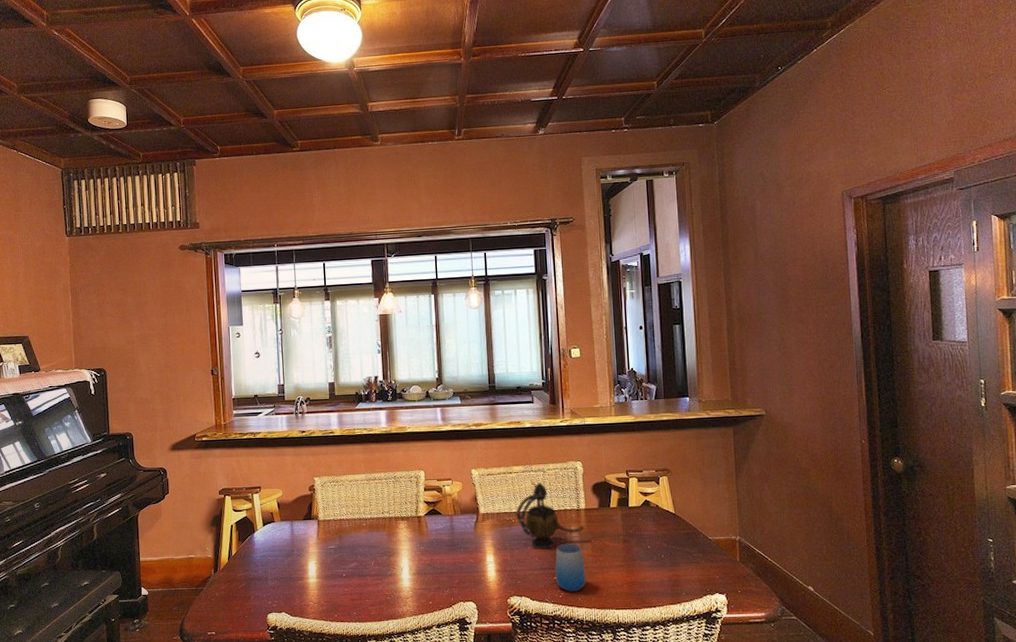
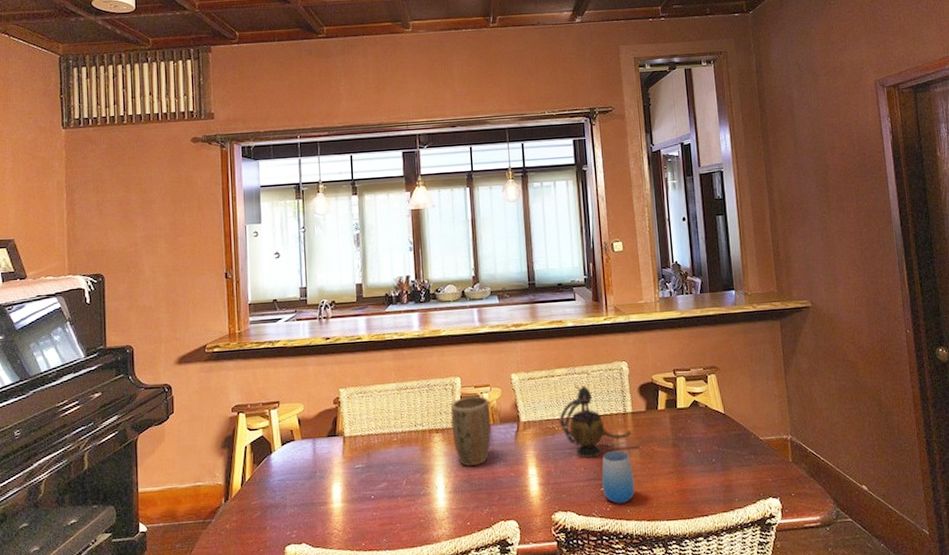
plant pot: none [416,488,453,552] -> present [451,396,492,467]

